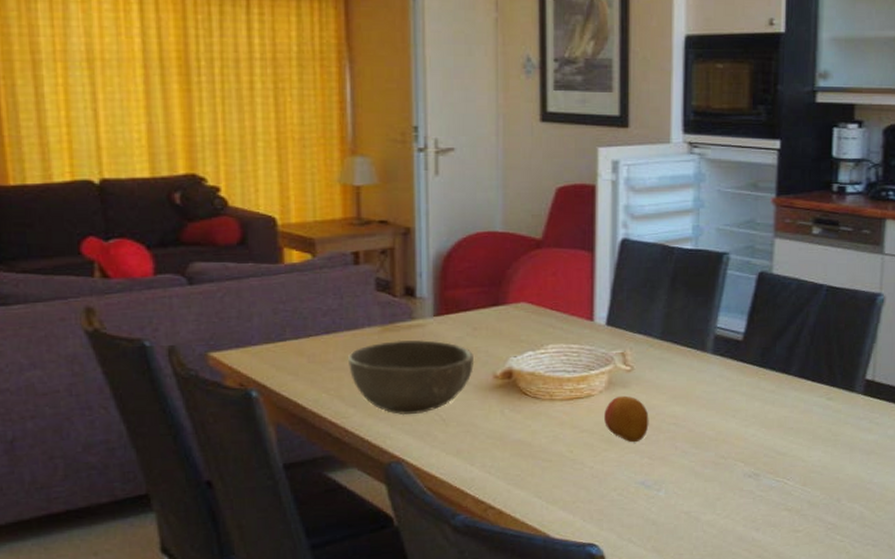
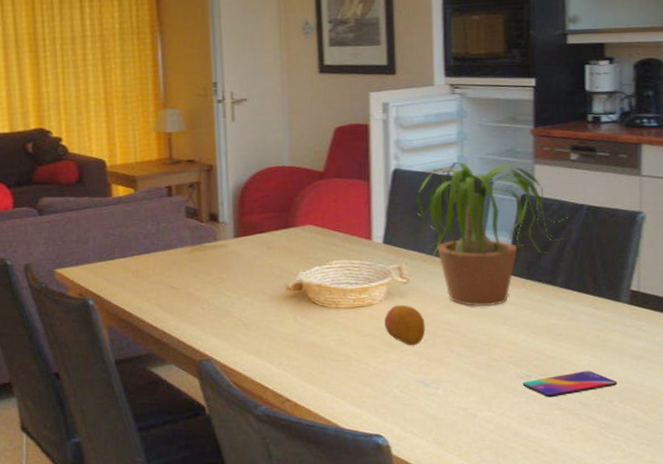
bowl: present [348,340,475,416] -> none [165,257,270,321]
potted plant: none [645,231,806,398] -> present [416,161,567,307]
smartphone: none [750,467,847,498] -> present [522,370,618,398]

